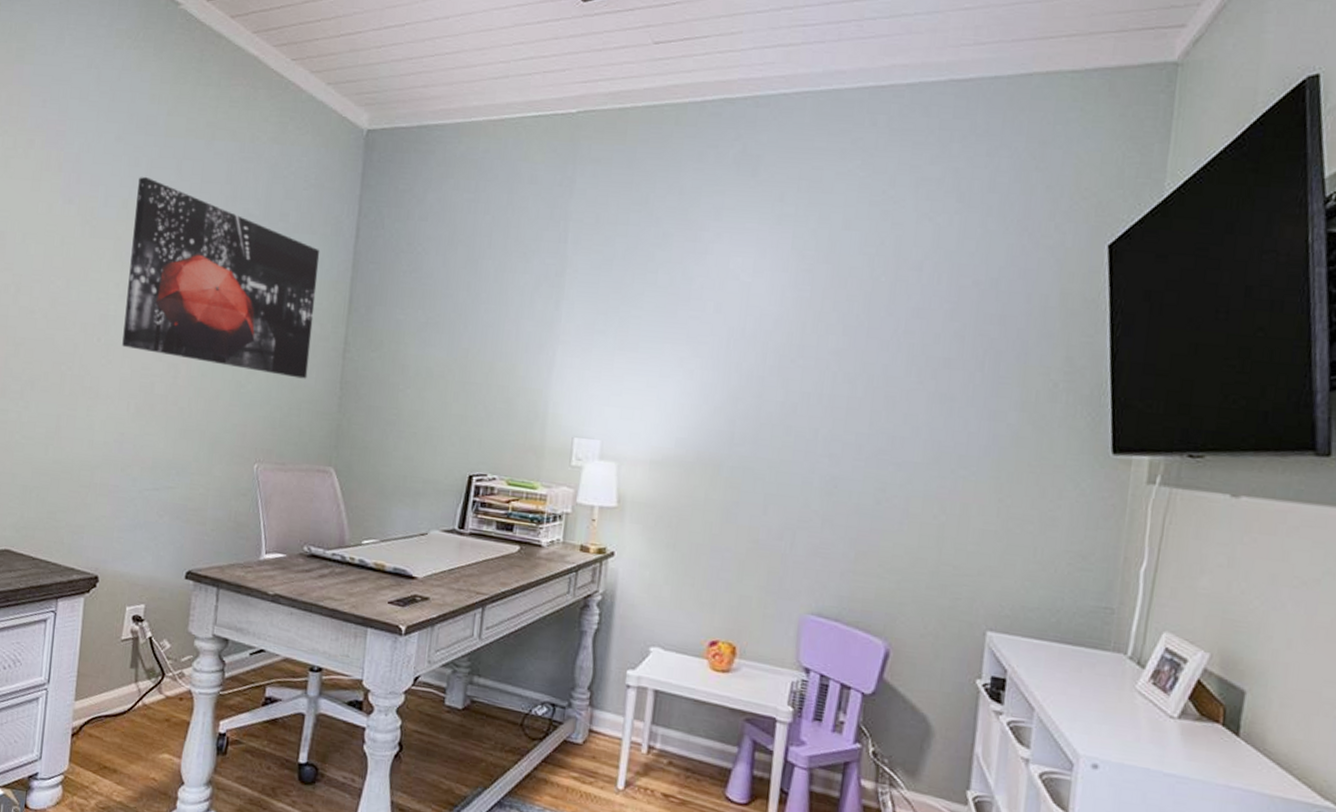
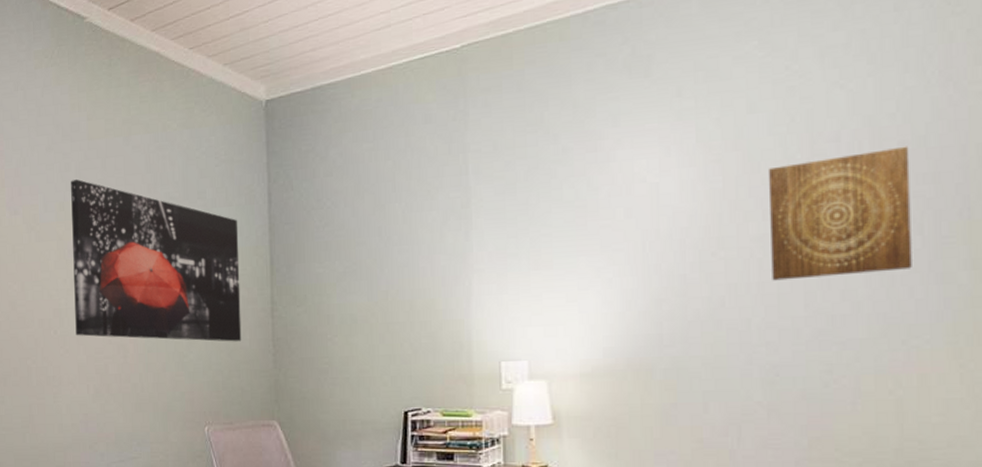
wall art: none [843,285,982,403] -> present [767,146,912,281]

